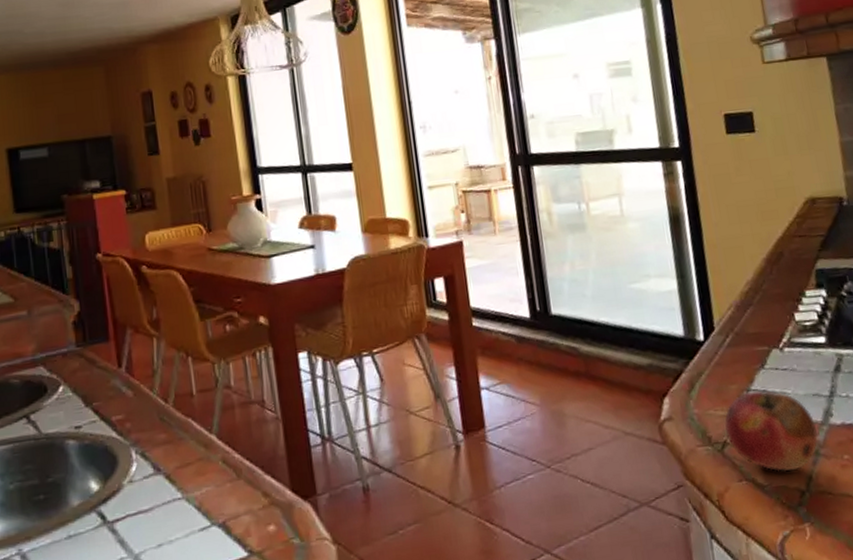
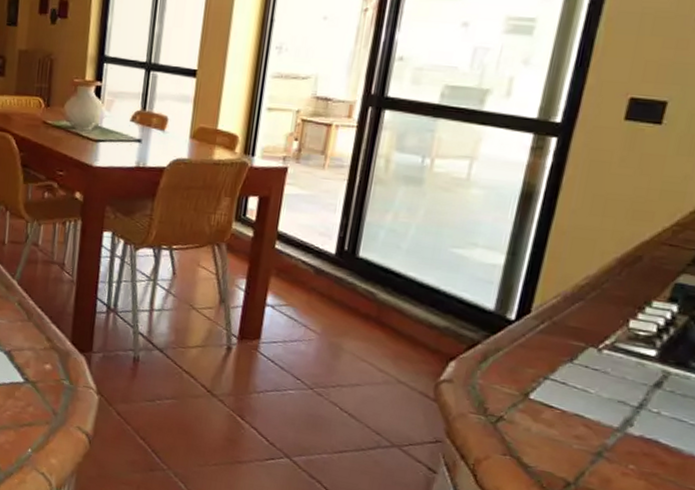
fruit: present [724,390,818,472] -> none [504,379,610,464]

